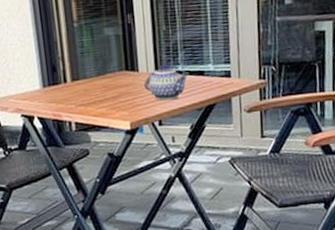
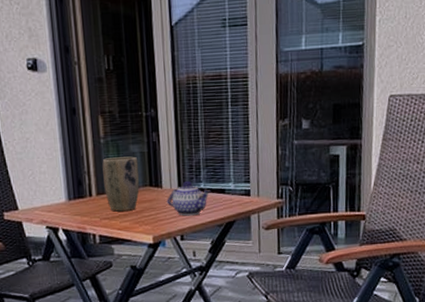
plant pot: none [76,40,115,98] -> present [102,156,140,212]

